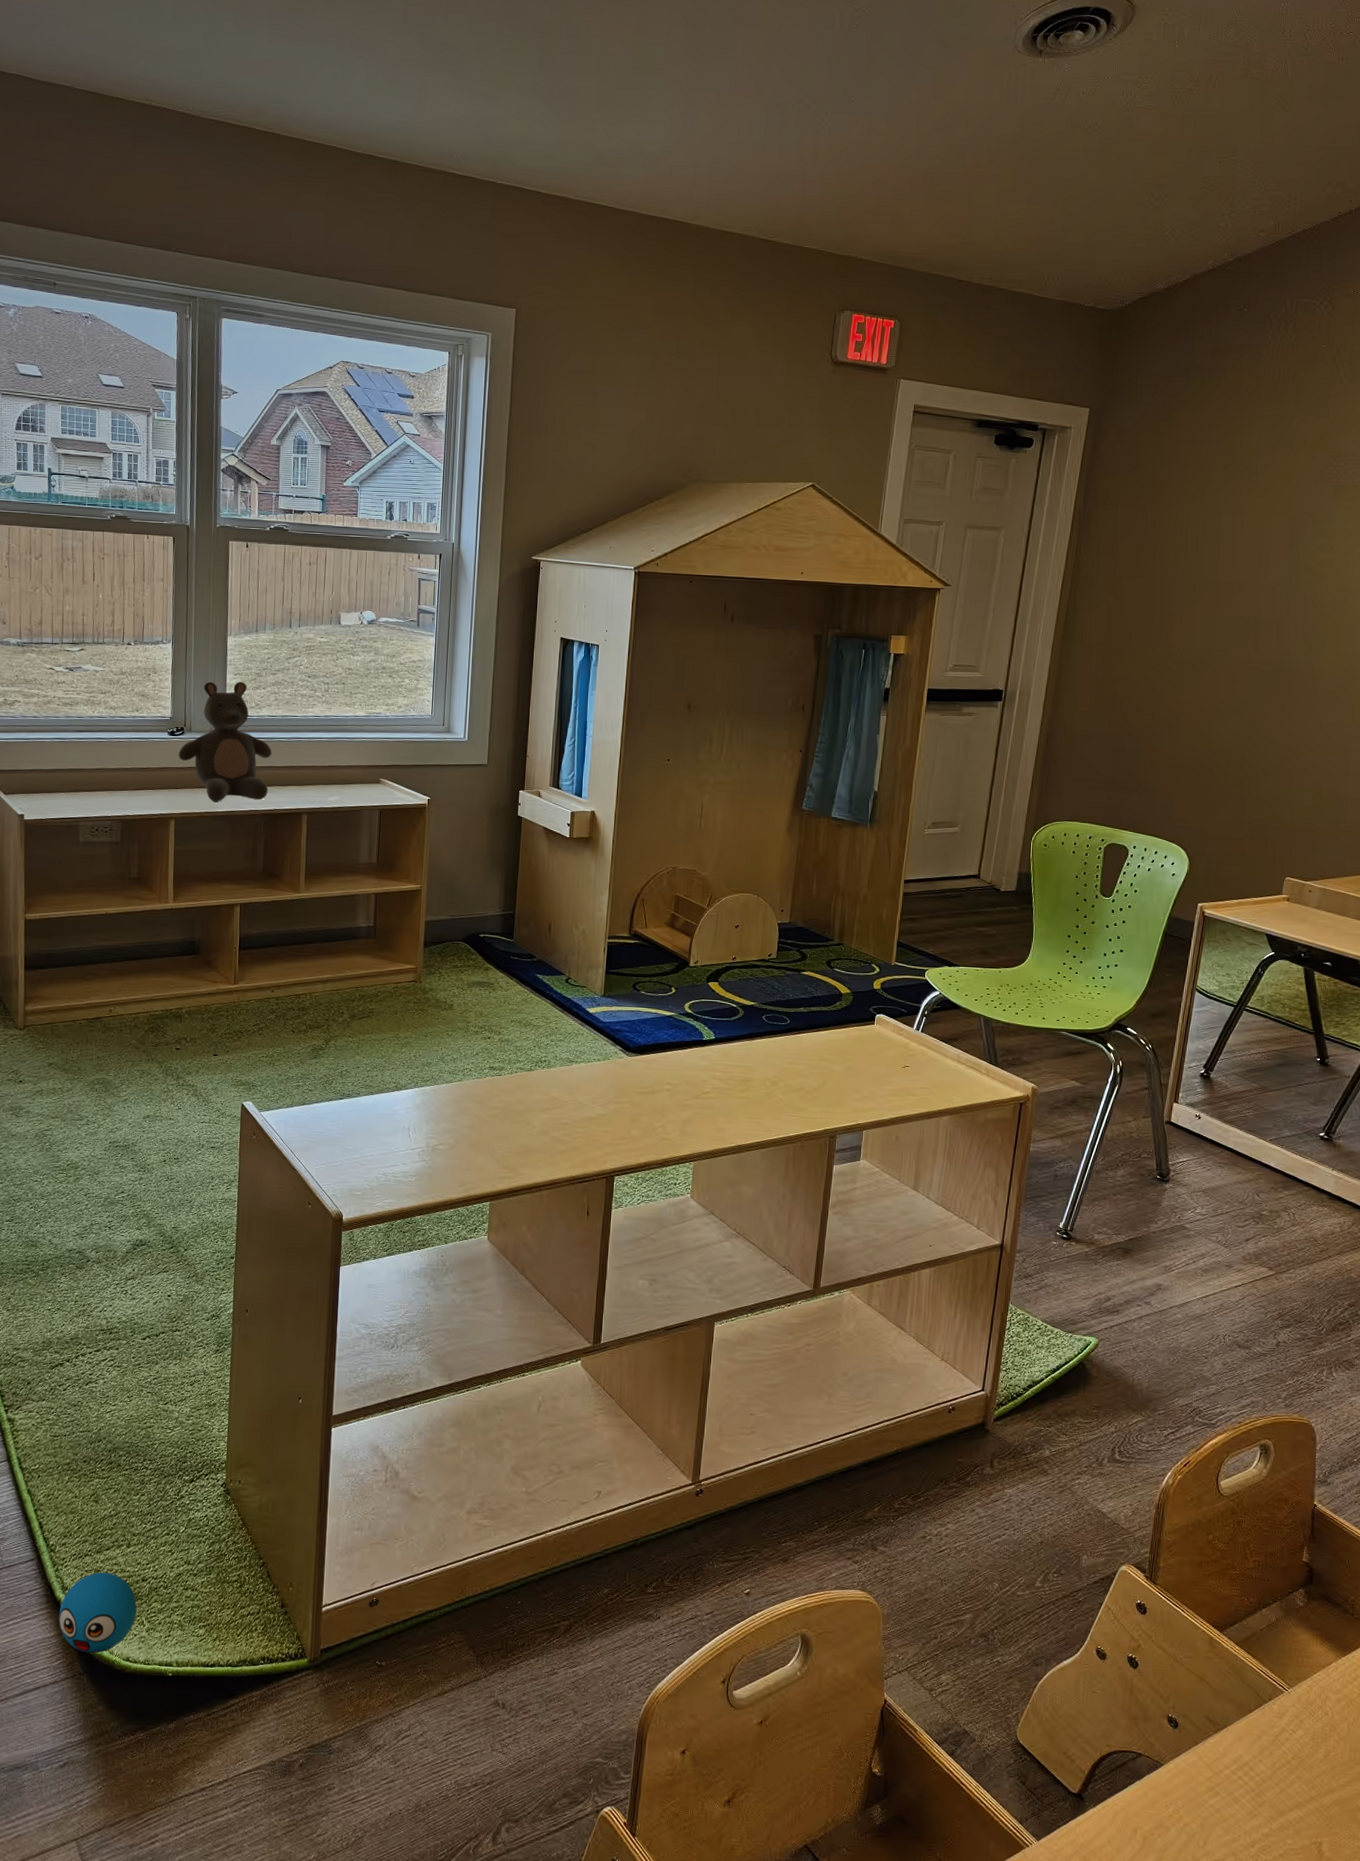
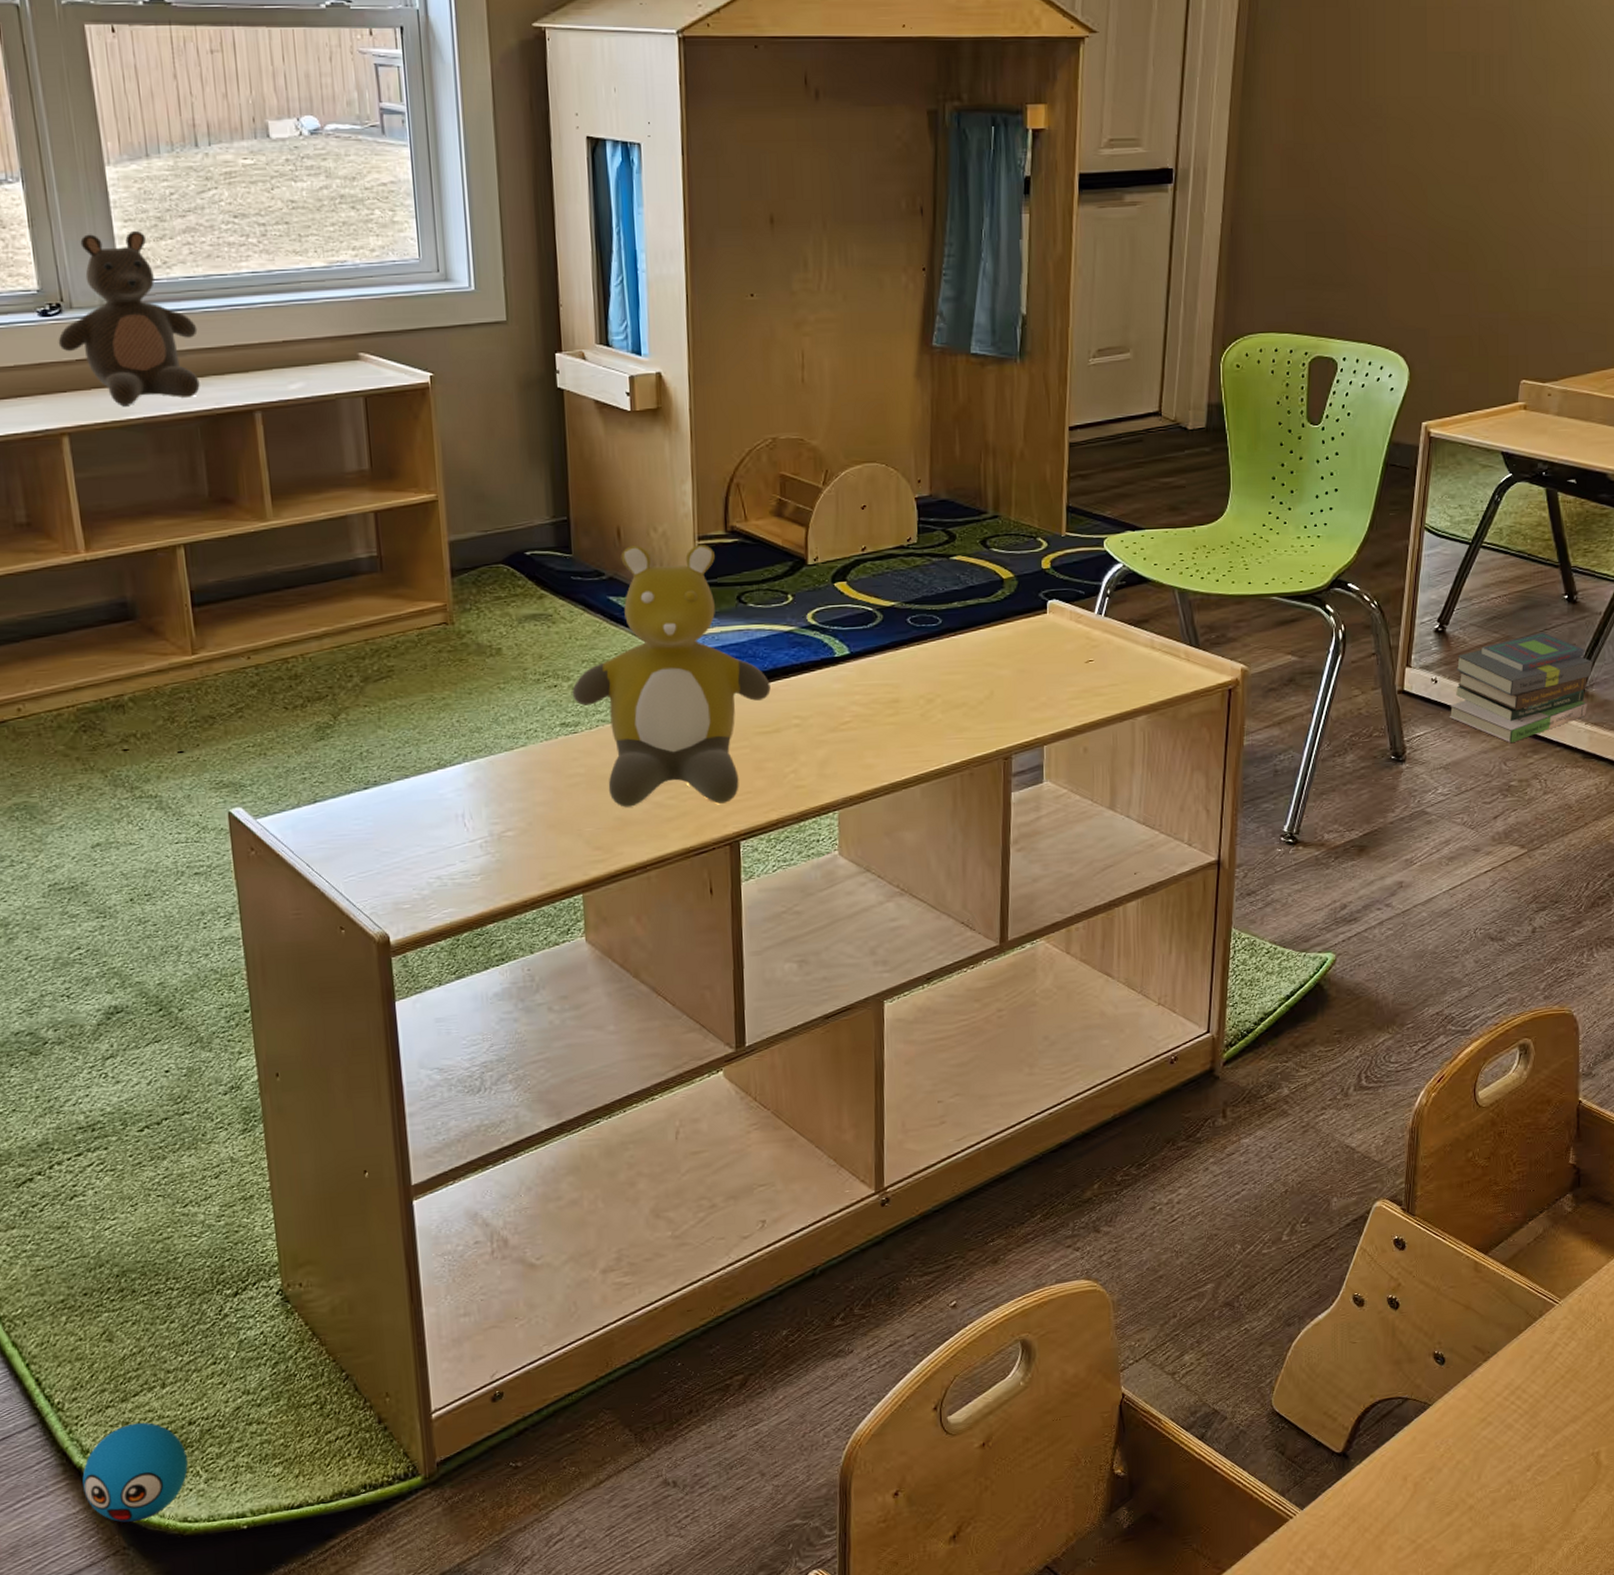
toy bear: none [501,938,651,1146] -> present [572,544,771,807]
books: none [1209,1087,1340,1178] -> present [1449,632,1592,744]

